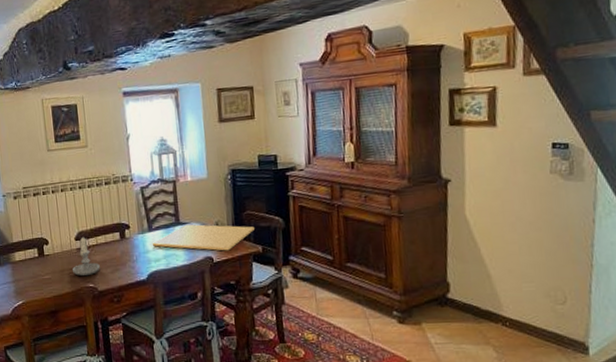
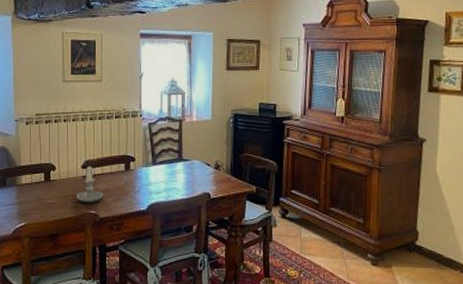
cutting board: present [152,224,254,251] -> none [154,161,250,189]

